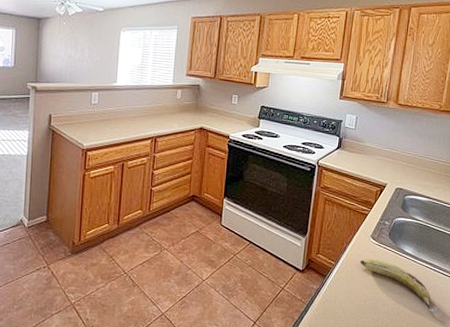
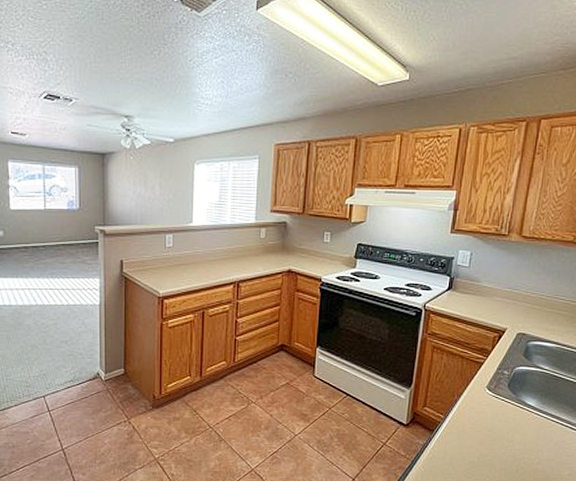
fruit: present [360,258,439,312] -> none [473,411,566,470]

